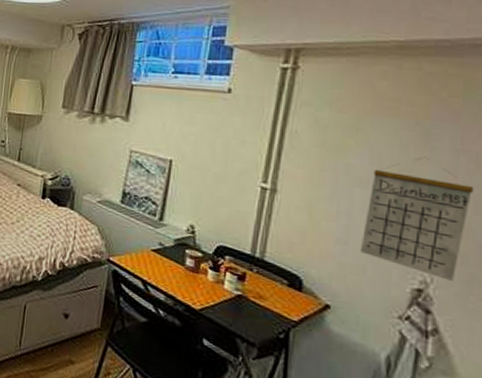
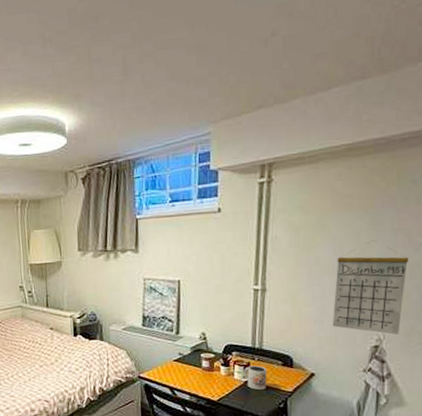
mug: none [236,277,267,311] -> present [244,365,267,391]

